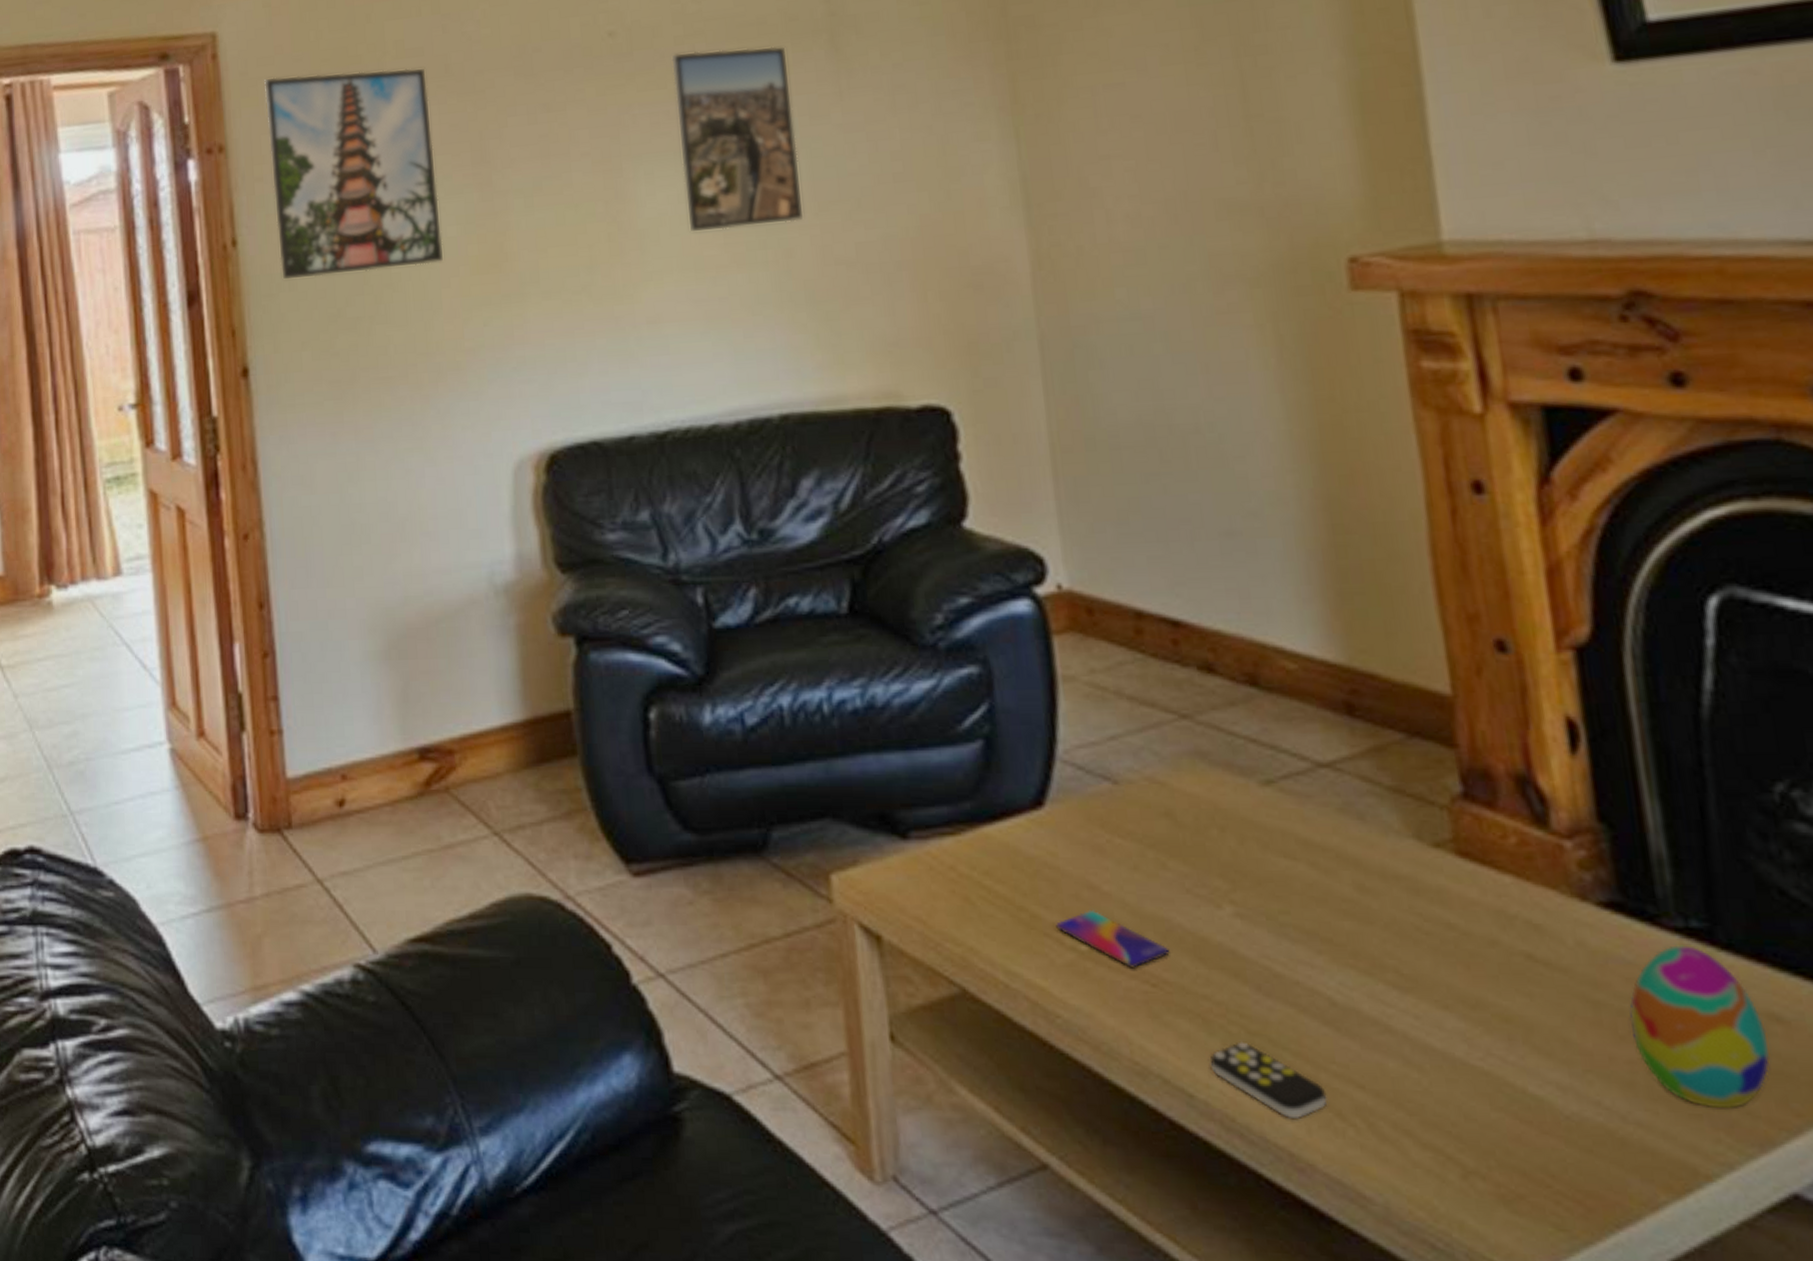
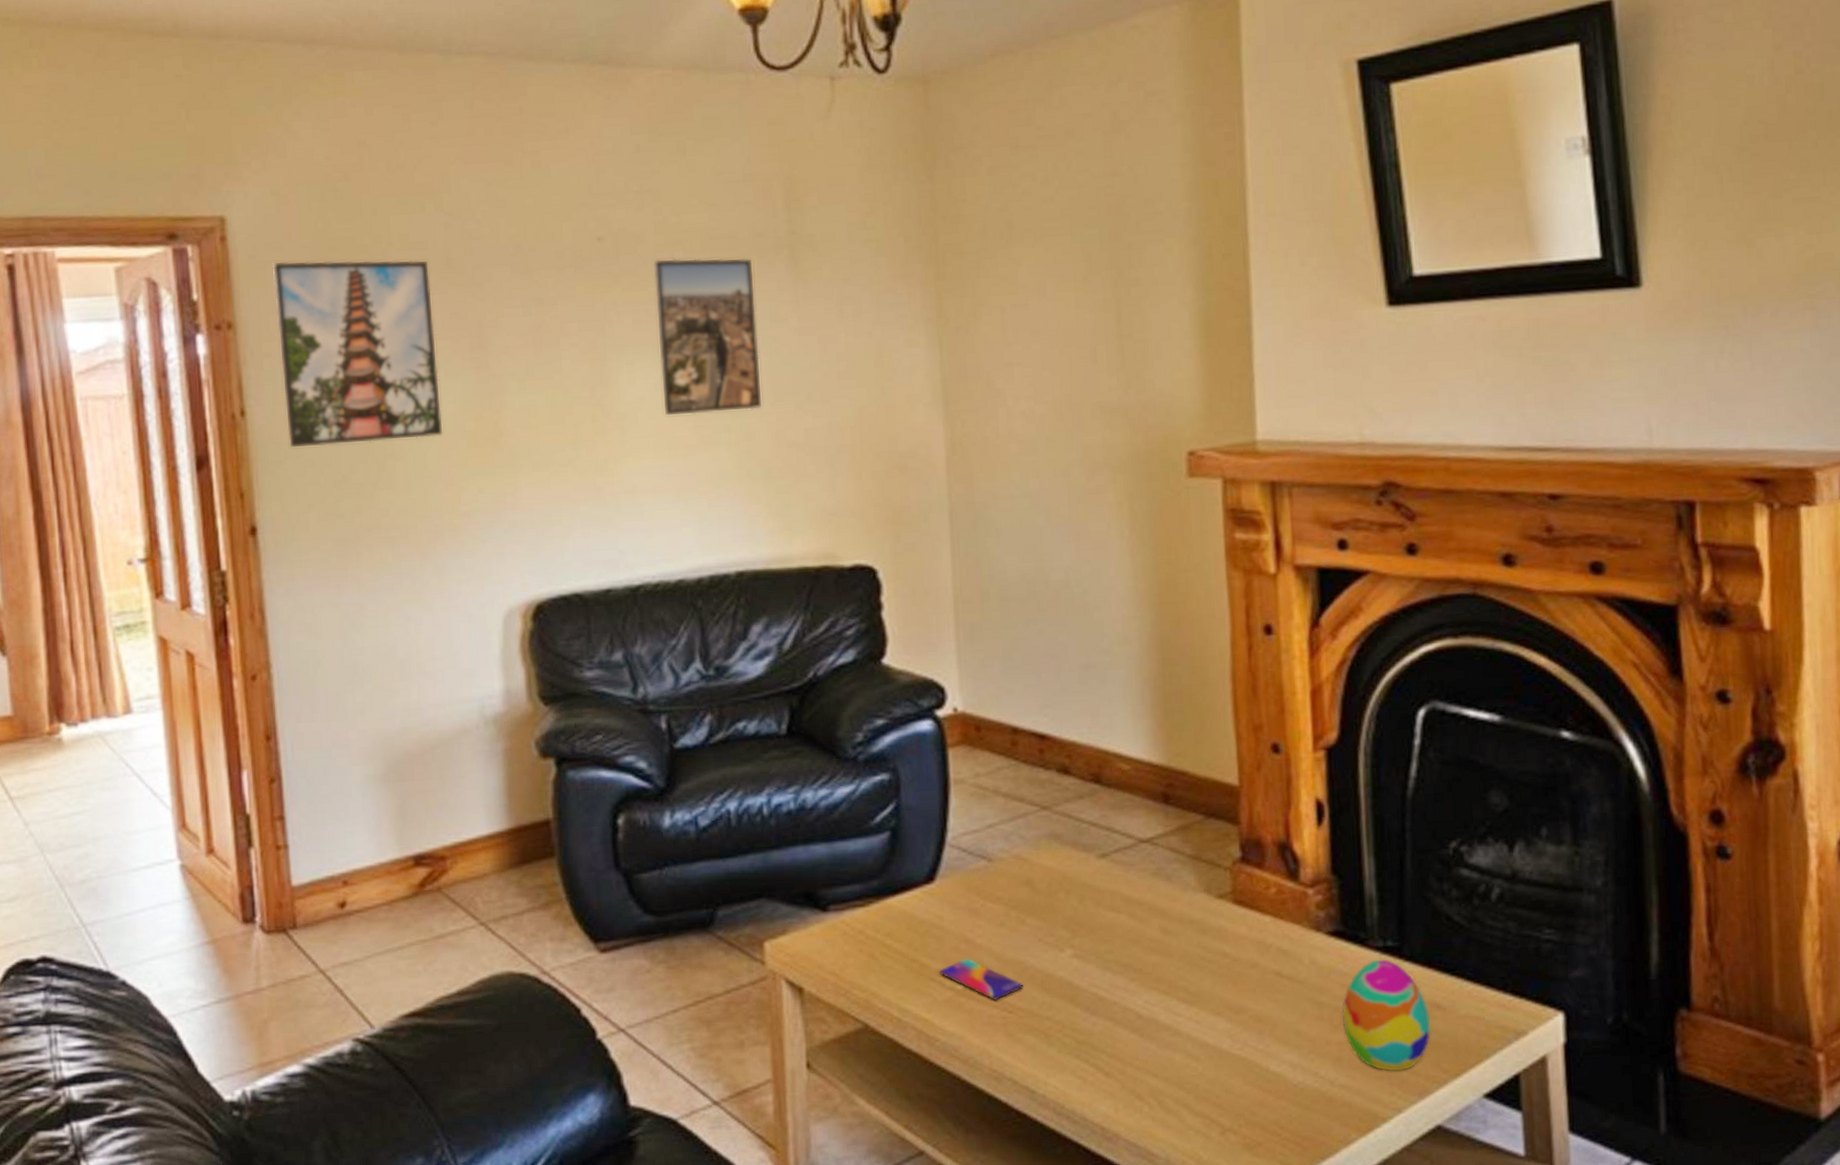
remote control: present [1209,1041,1328,1120] -> none [1048,1049,1131,1103]

